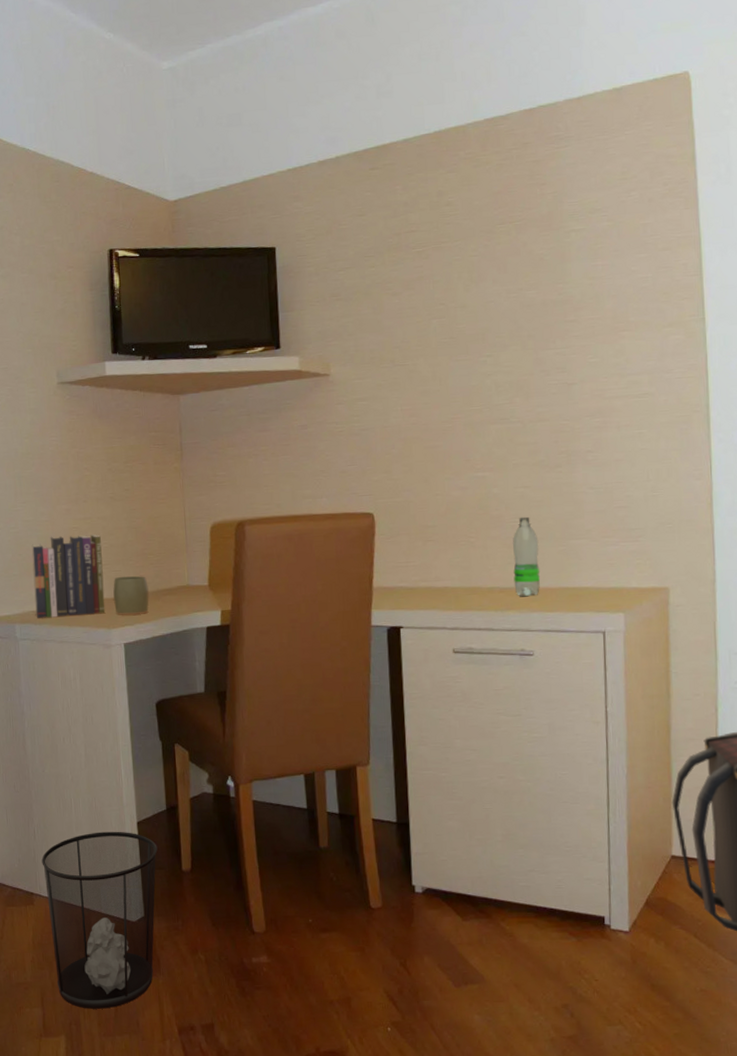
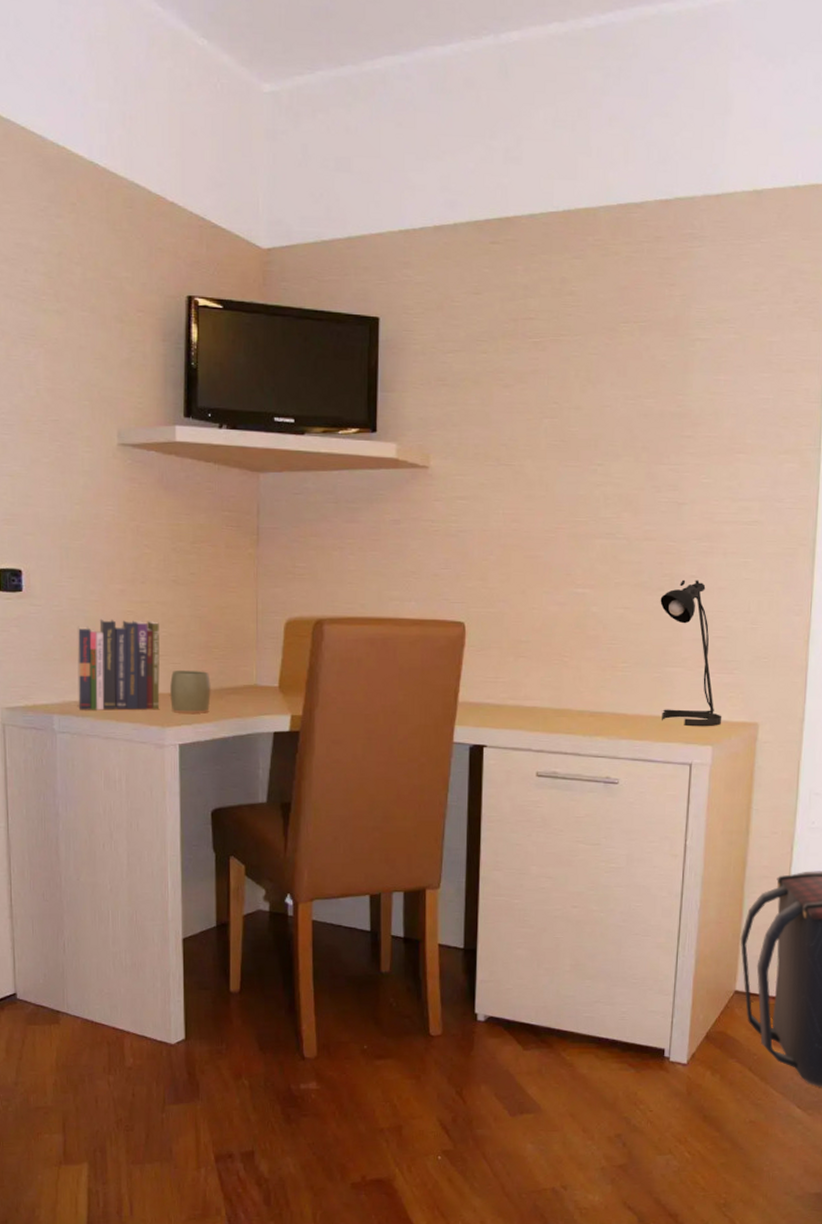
waste bin: present [41,831,158,1009] -> none [71,947,204,1135]
bottle: present [512,516,541,597] -> none [605,639,634,723]
desk lamp: none [559,454,632,596] -> present [660,579,722,727]

